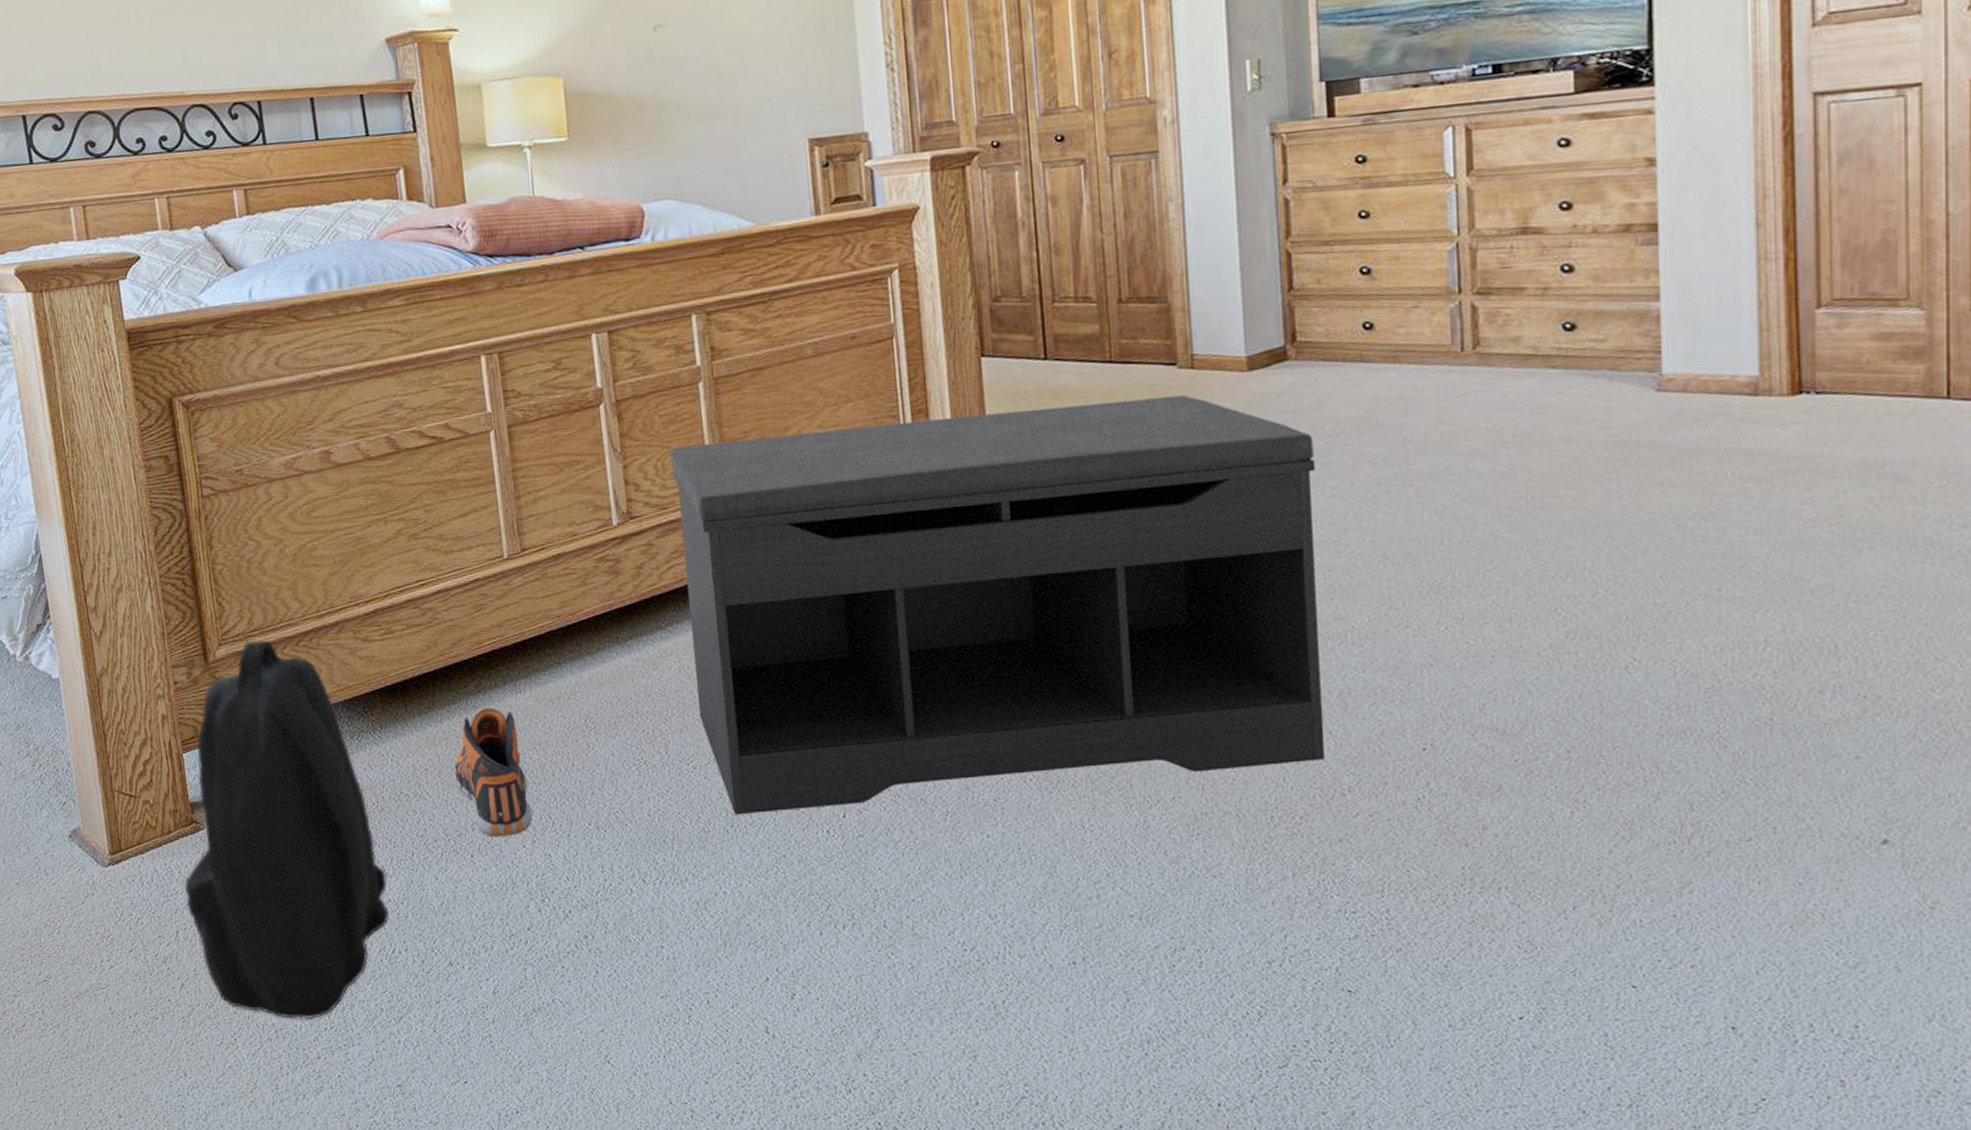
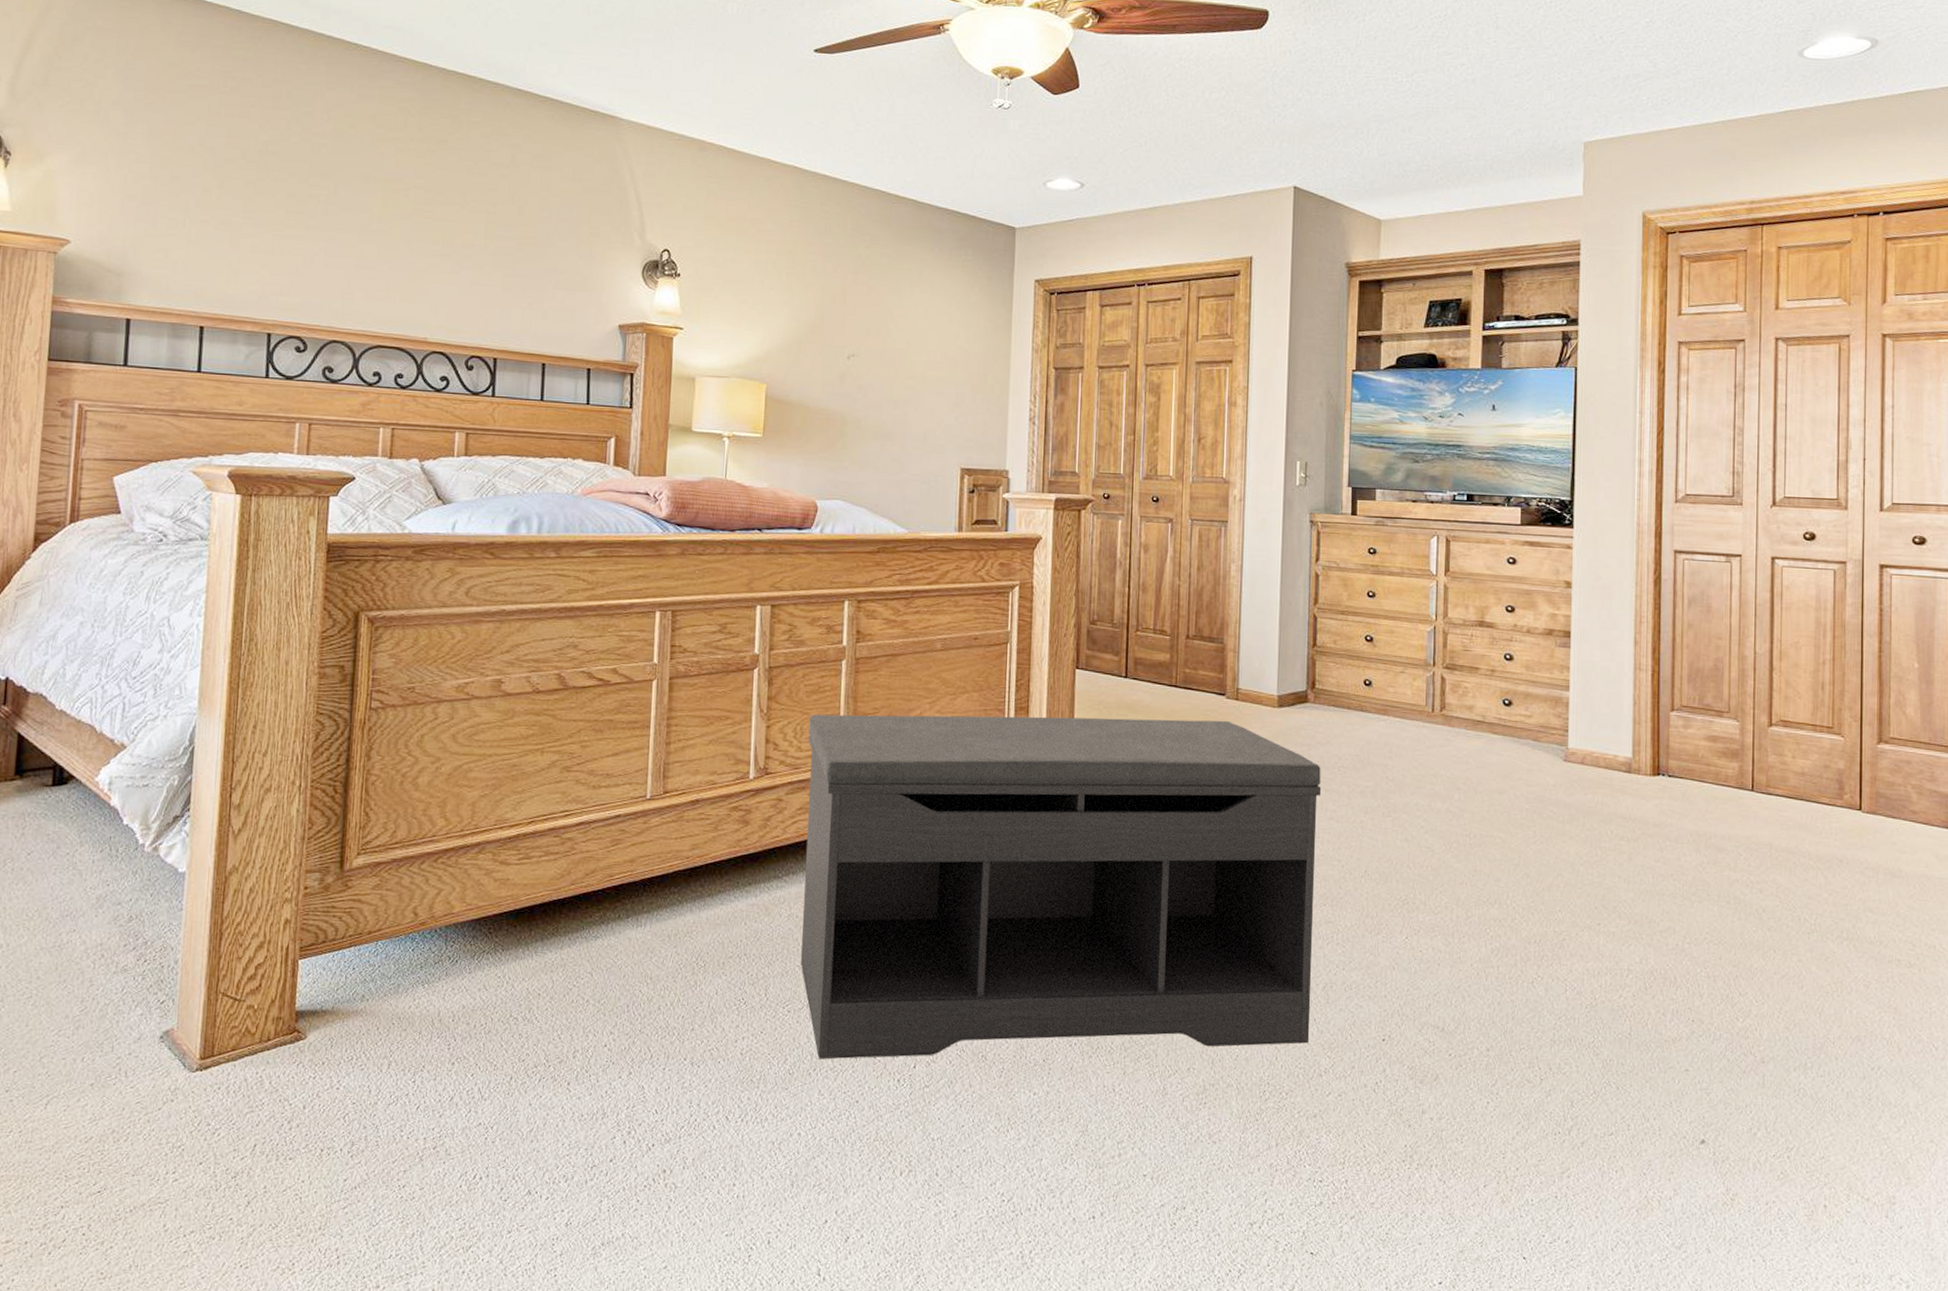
backpack: present [184,640,389,1020] -> none [270,853,481,1246]
sneaker: present [454,707,533,838] -> none [565,938,633,1067]

